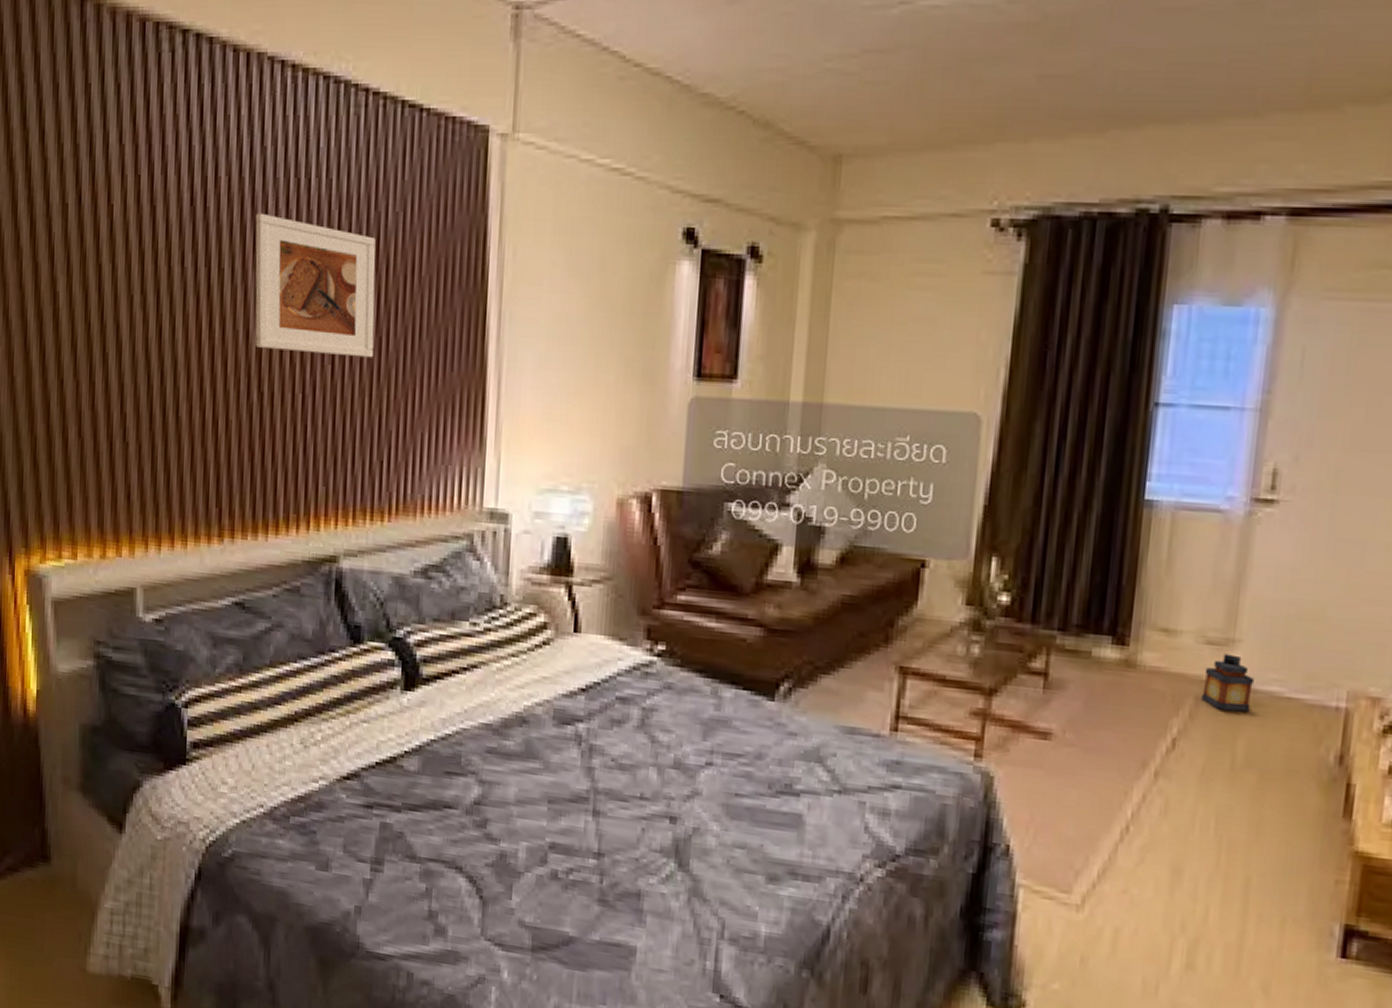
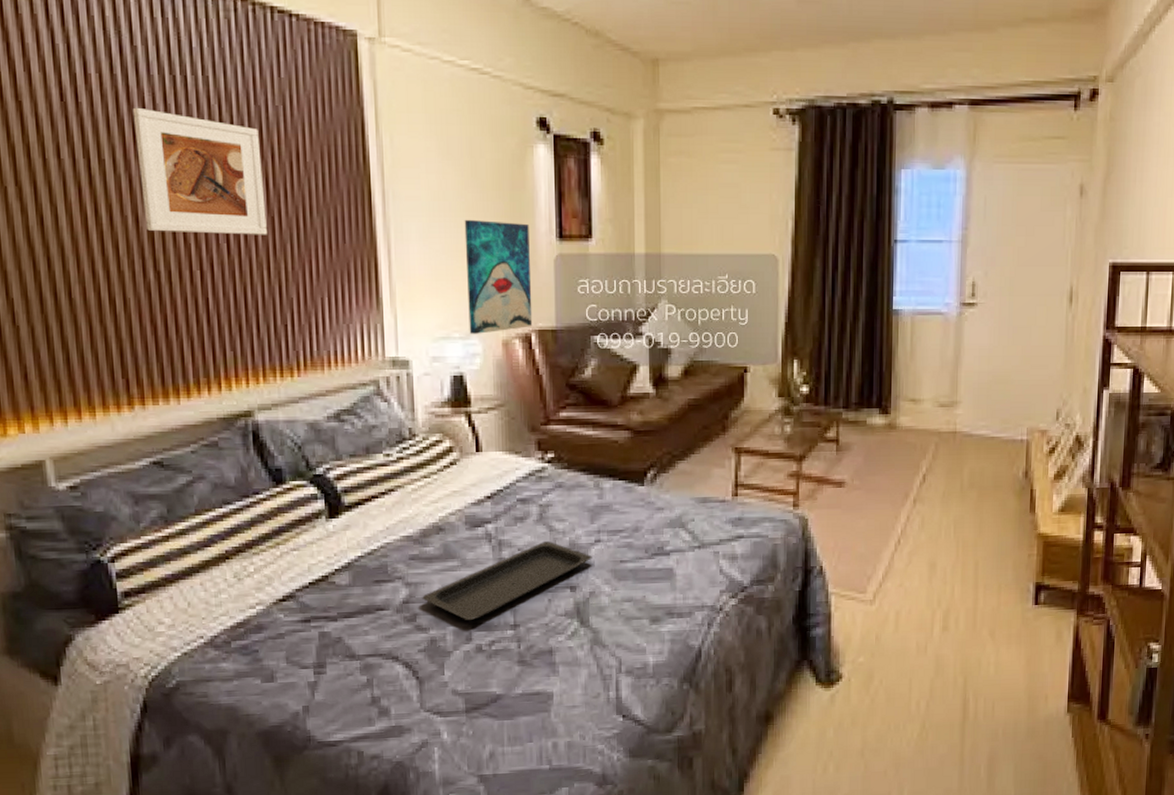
serving tray: none [496,754,701,839] -> present [422,541,592,620]
wall art: none [580,349,662,489] -> present [464,219,533,334]
lantern: present [1201,654,1254,712] -> none [939,412,971,451]

